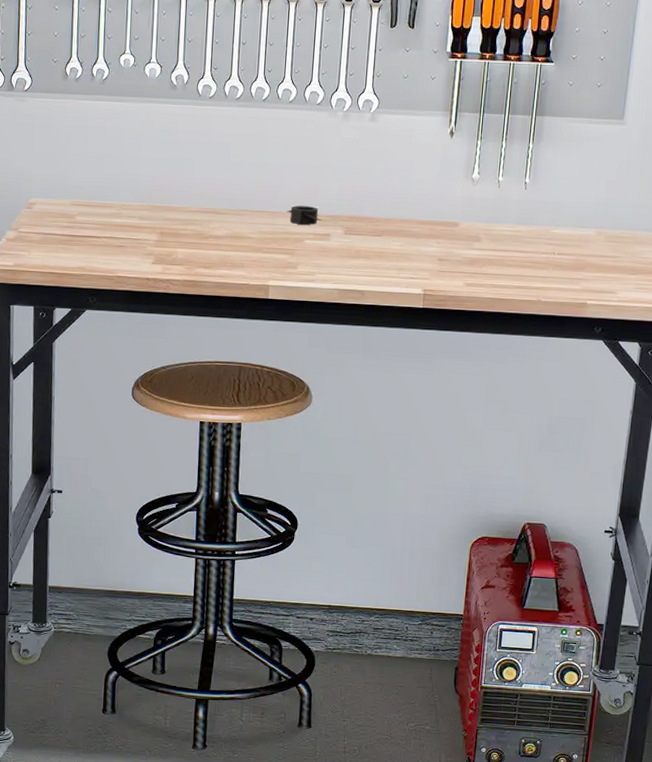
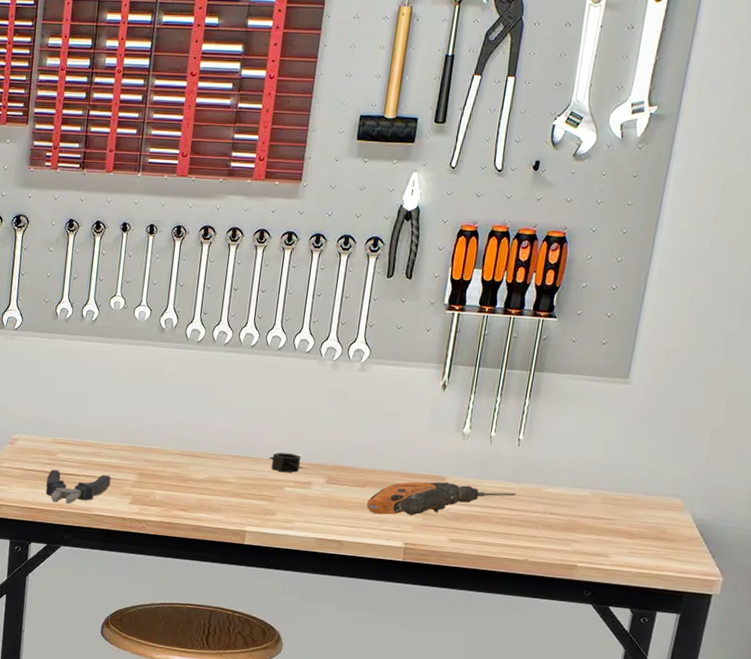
pliers: none [67,233,132,267] -> present [46,469,111,505]
power drill: none [385,228,526,263] -> present [367,481,516,516]

